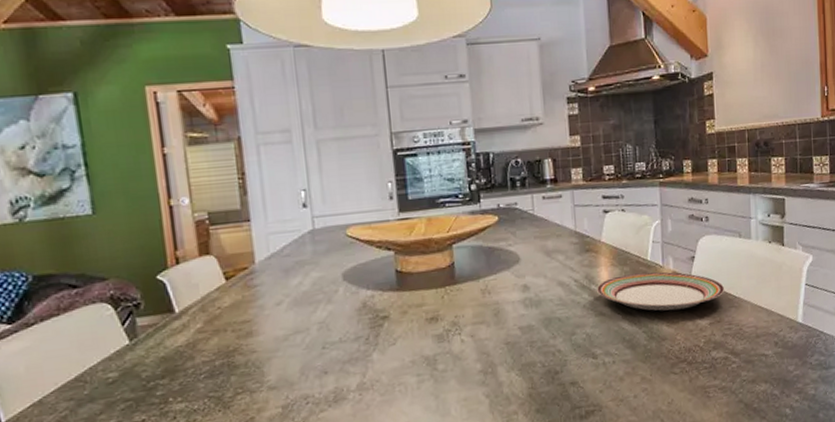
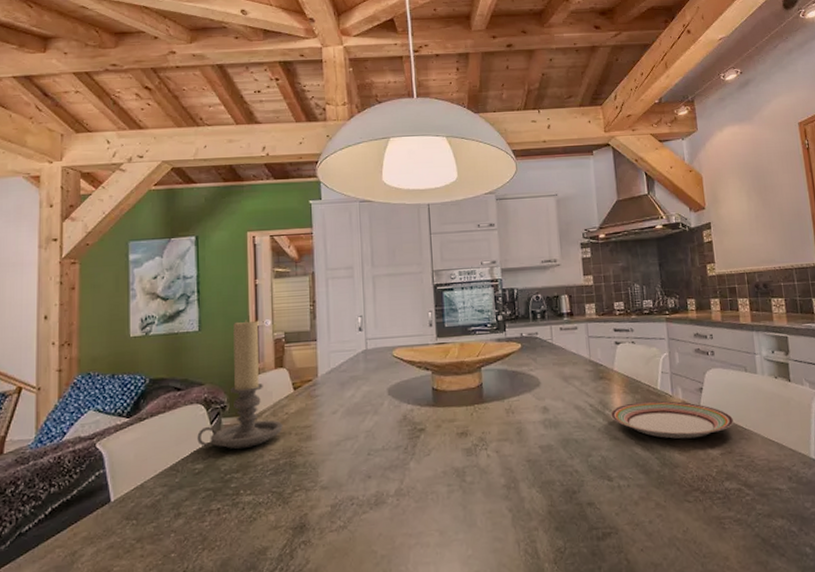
candle holder: none [106,198,216,353] -> present [197,320,283,449]

